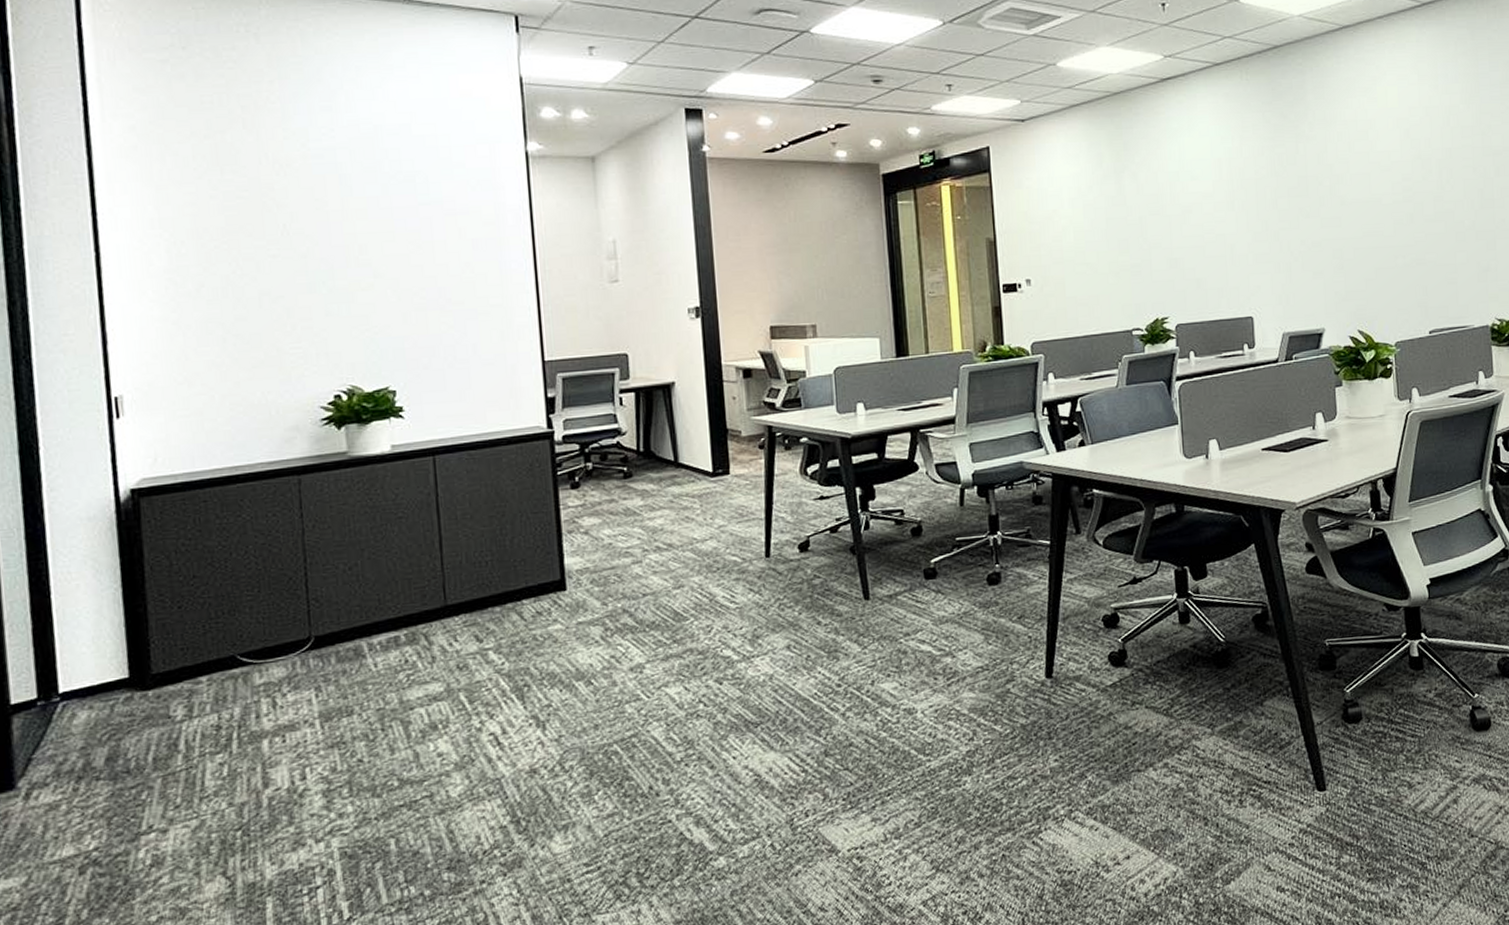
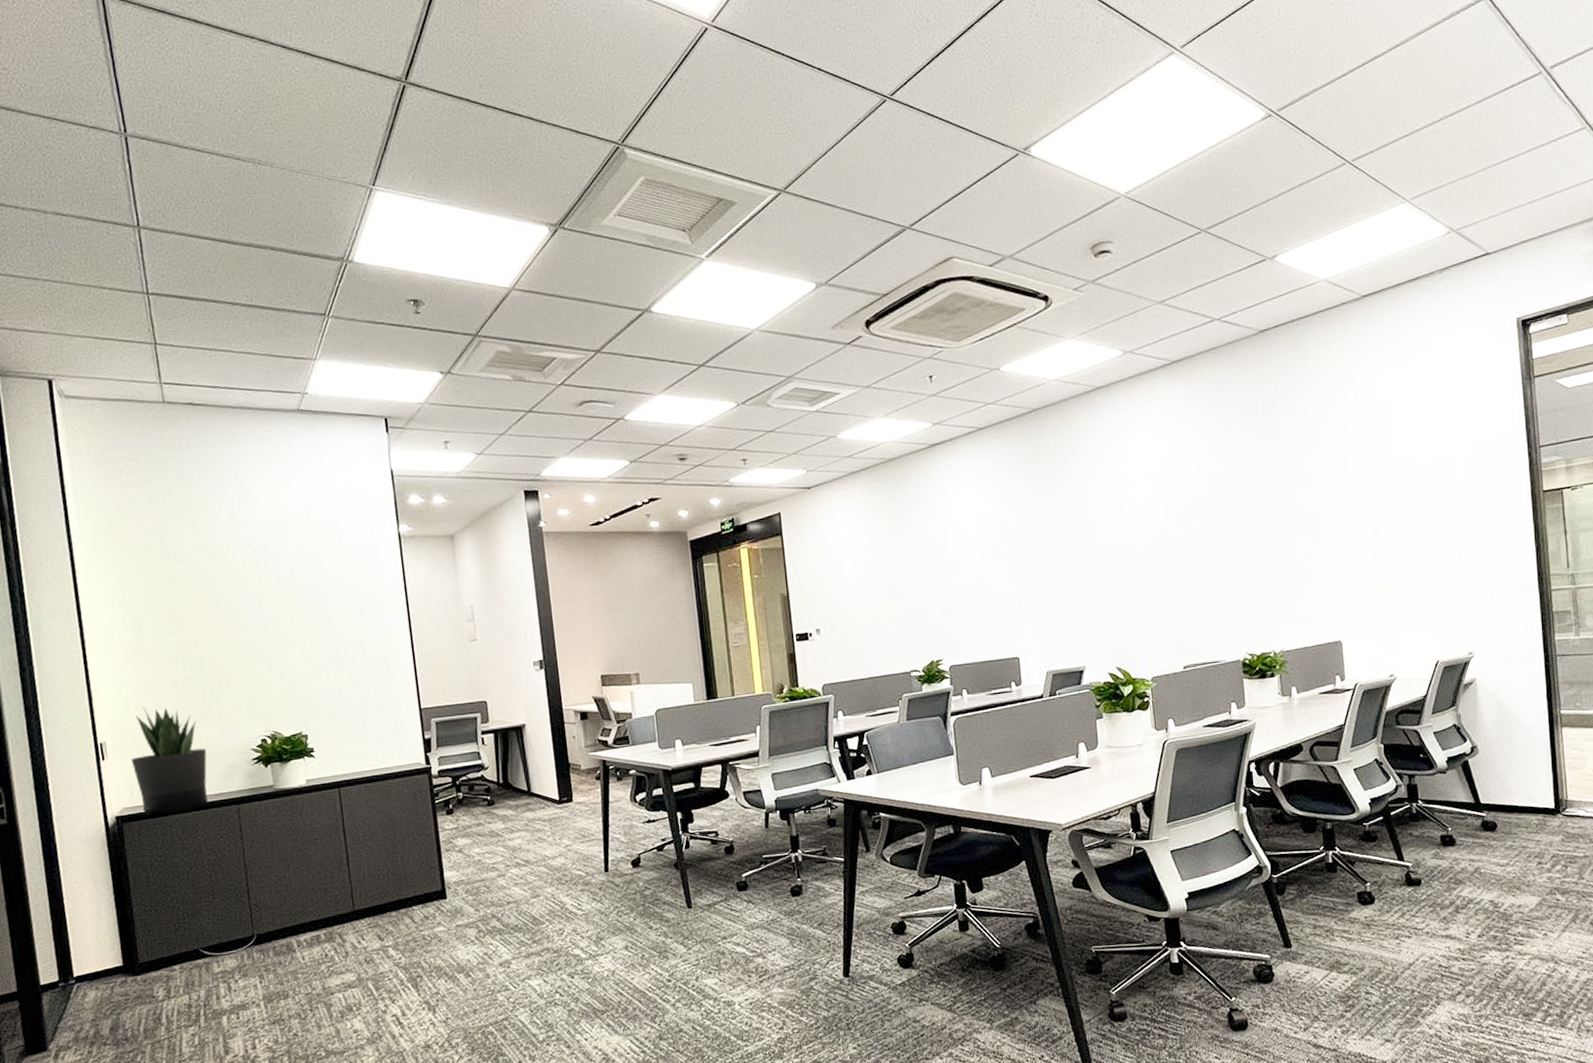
planter: none [156,352,261,488] -> present [131,707,208,816]

